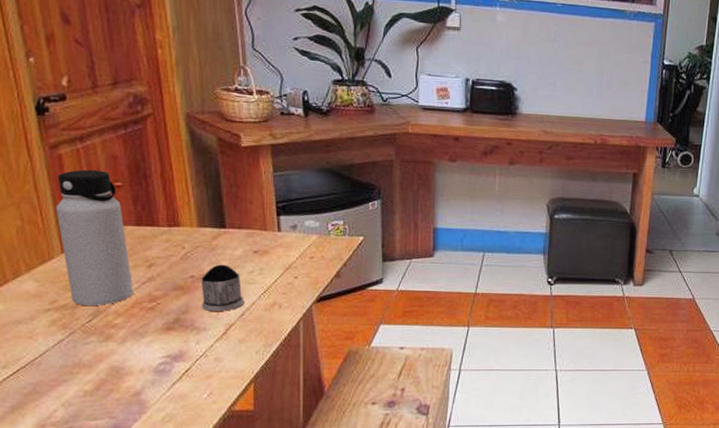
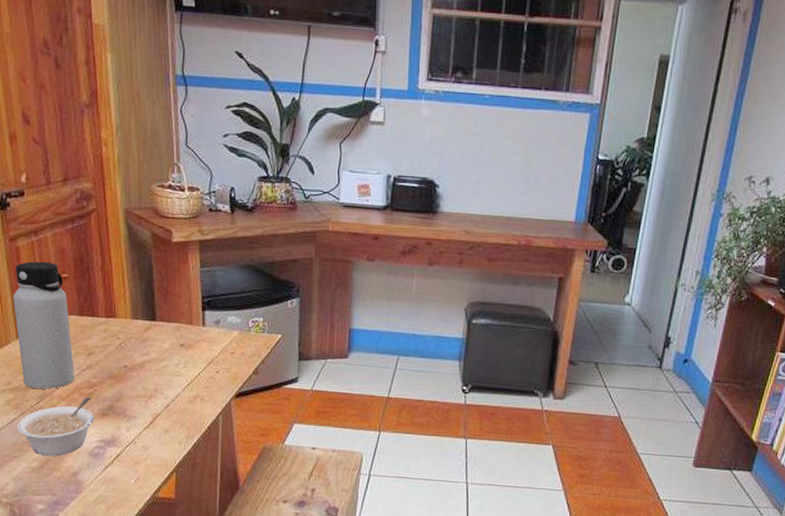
legume: none [65,311,158,377] -> present [17,397,94,457]
tea glass holder: present [201,264,244,311] -> none [132,355,170,401]

